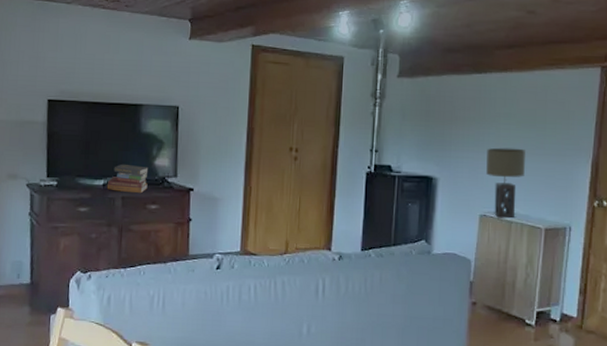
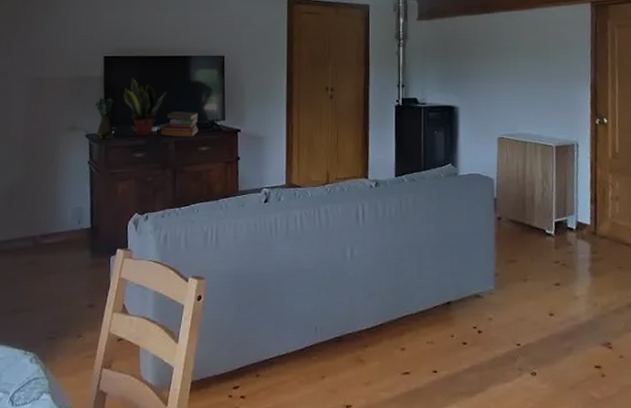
vase: none [37,143,57,191] -> present [95,96,114,140]
potted plant: none [68,124,115,190] -> present [124,77,167,137]
table lamp: present [486,147,525,219] -> none [500,77,534,139]

